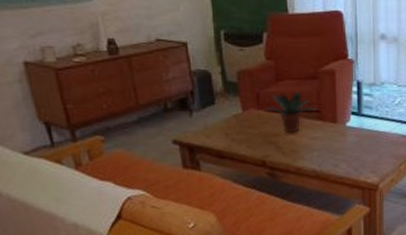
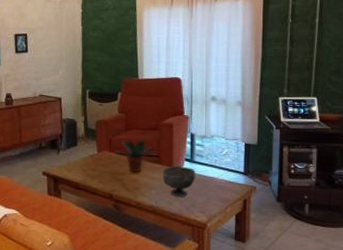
bowl: none [325,121,365,158] -> present [162,166,196,197]

